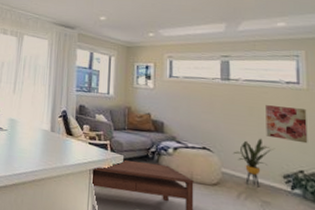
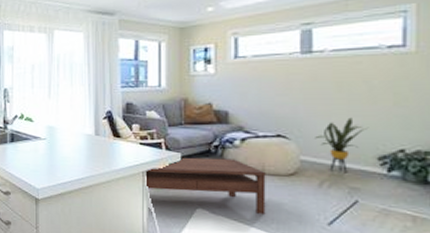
wall art: present [265,105,308,144] -> none [358,77,414,118]

